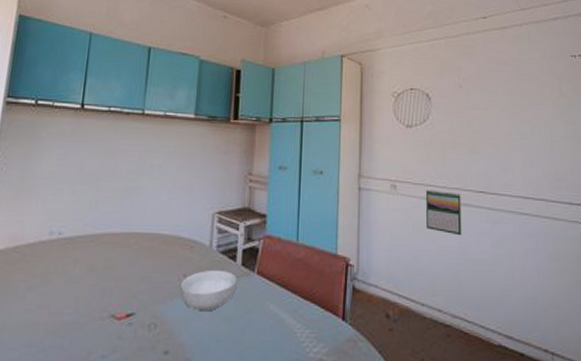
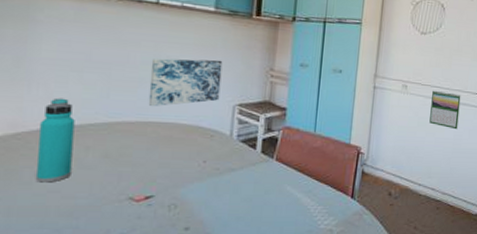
water bottle: none [28,210,66,298] -> present [35,97,75,183]
wall art: none [132,166,202,217] -> present [148,58,223,107]
cereal bowl: present [180,270,237,312] -> none [200,157,257,193]

